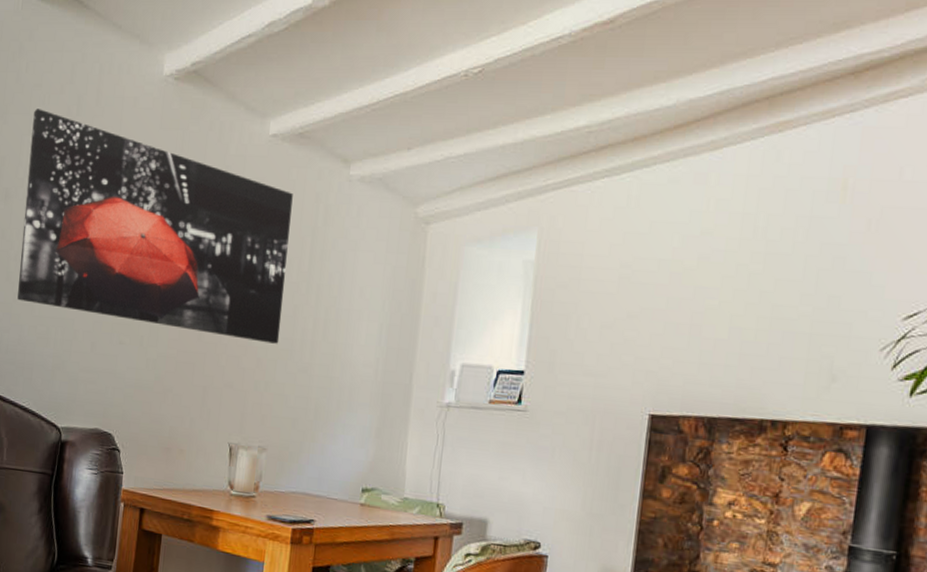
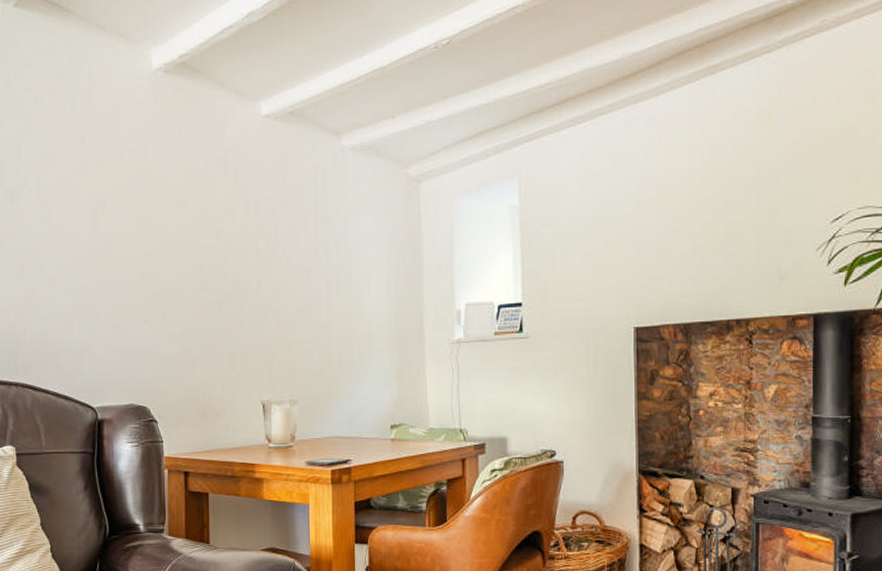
wall art: present [17,109,293,344] -> none [28,110,296,306]

